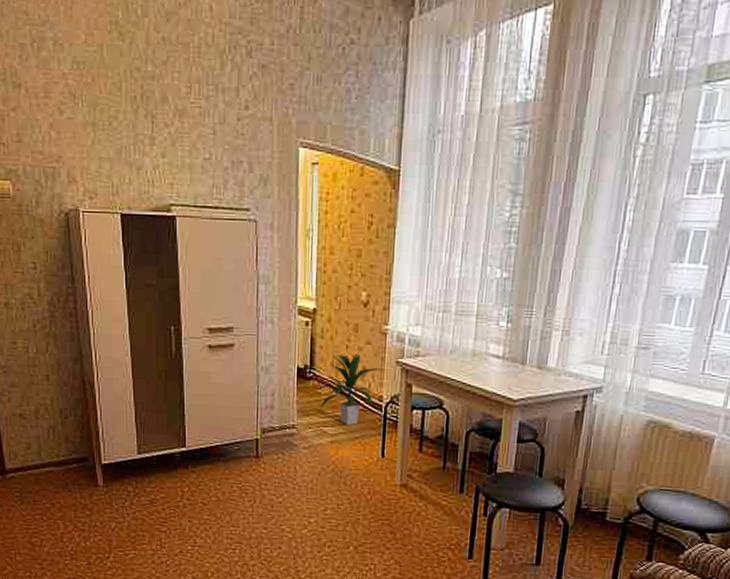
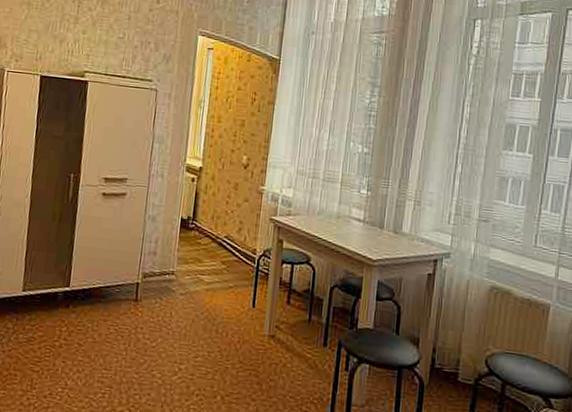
indoor plant: present [321,352,381,426] -> none [199,208,256,275]

